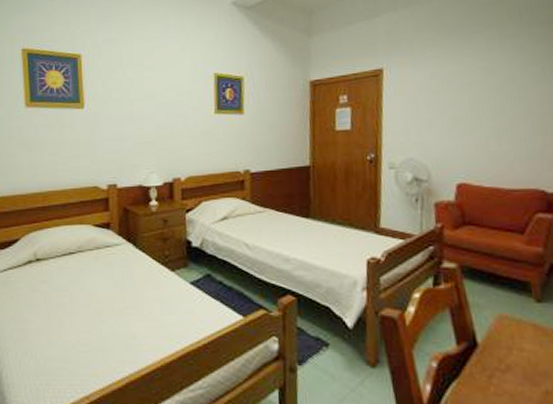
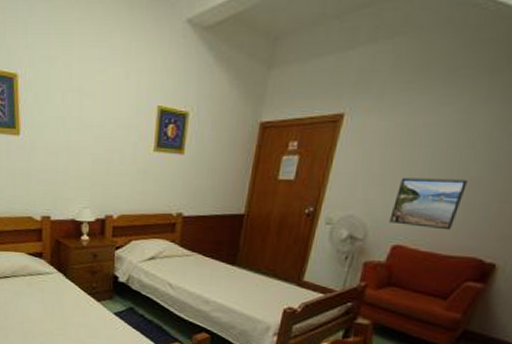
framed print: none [447,117,508,165] -> present [389,177,468,231]

